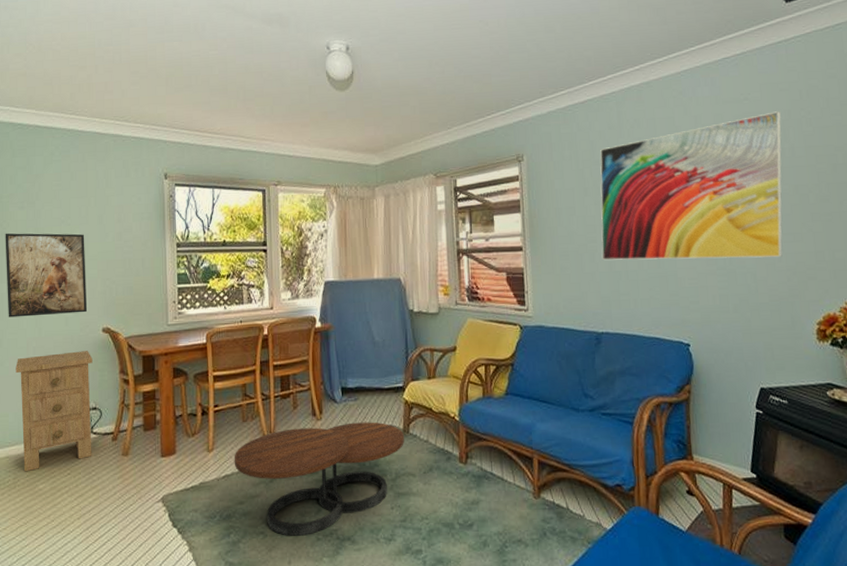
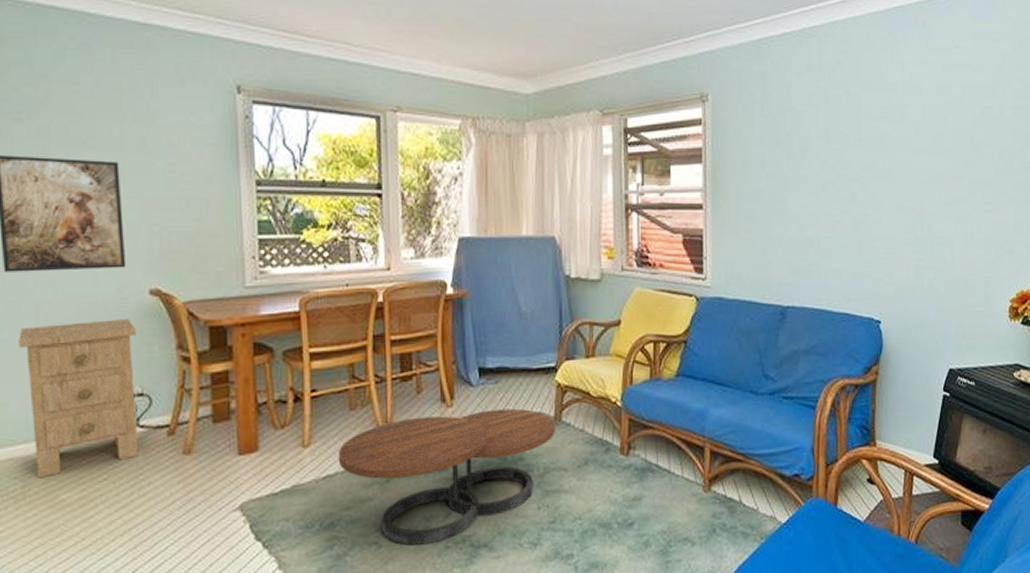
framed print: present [600,111,783,261] -> none [792,64,992,228]

